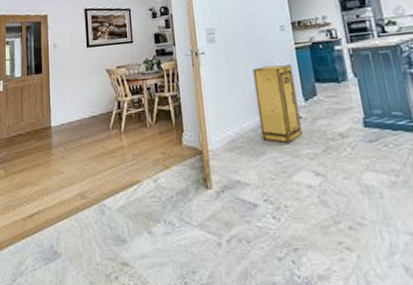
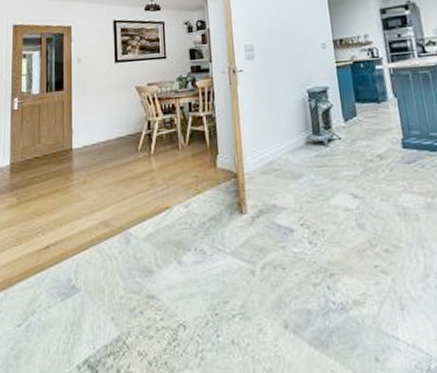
storage cabinet: present [252,65,302,144] -> none [292,84,341,166]

